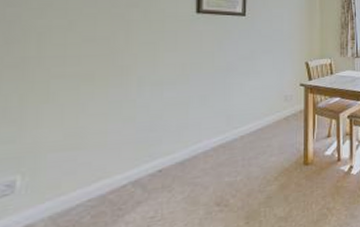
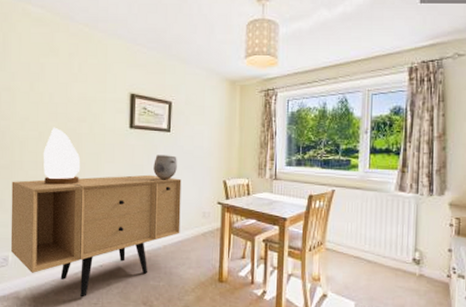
sideboard: none [19,61,260,214] -> present [10,174,182,298]
table lamp: none [74,14,131,83] -> present [43,127,81,185]
ceramic pot: none [226,40,254,66] -> present [153,155,177,180]

